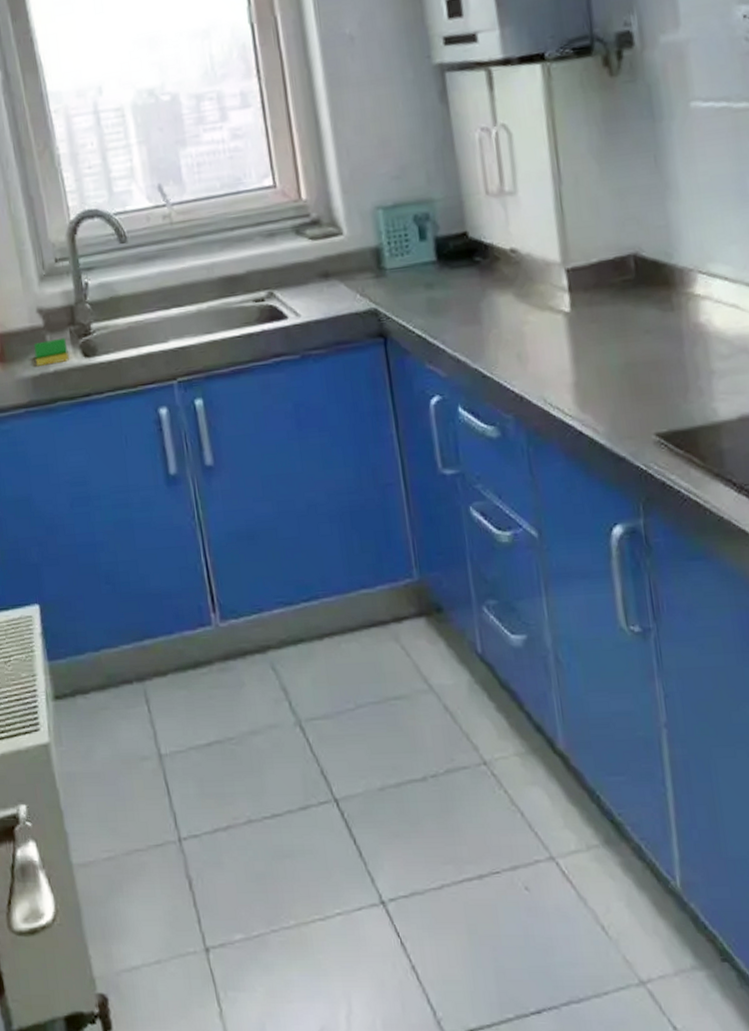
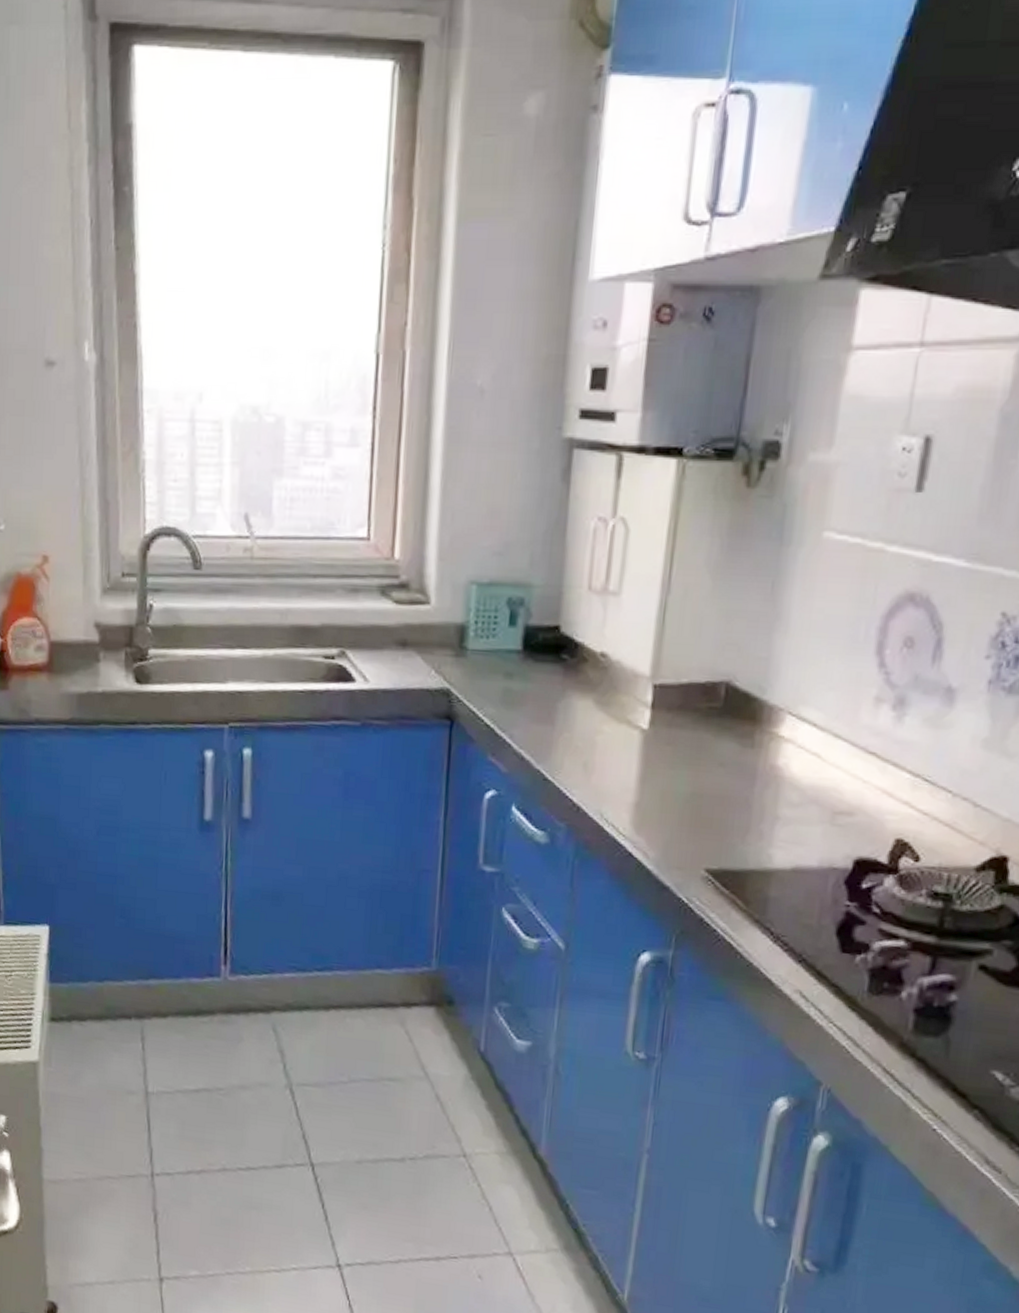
dish sponge: present [33,337,69,366] -> none [84,658,120,684]

